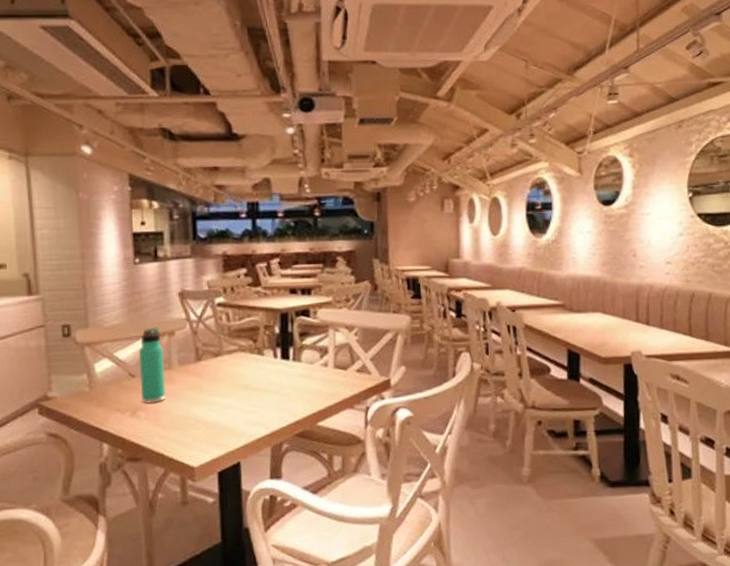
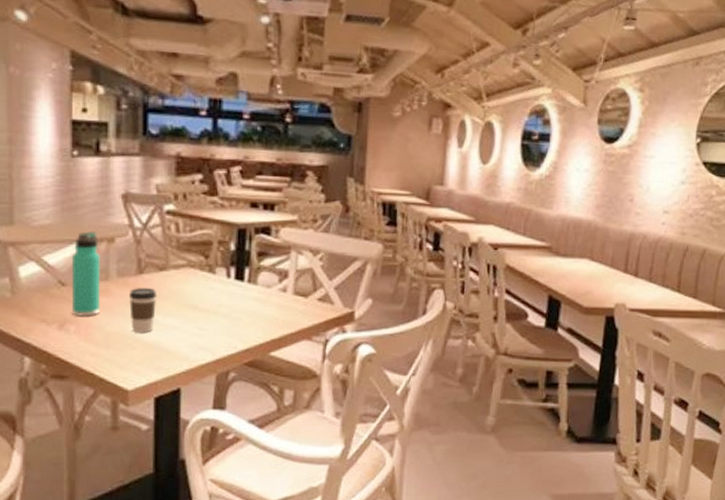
coffee cup: none [190,373,215,415] -> present [129,288,158,333]

